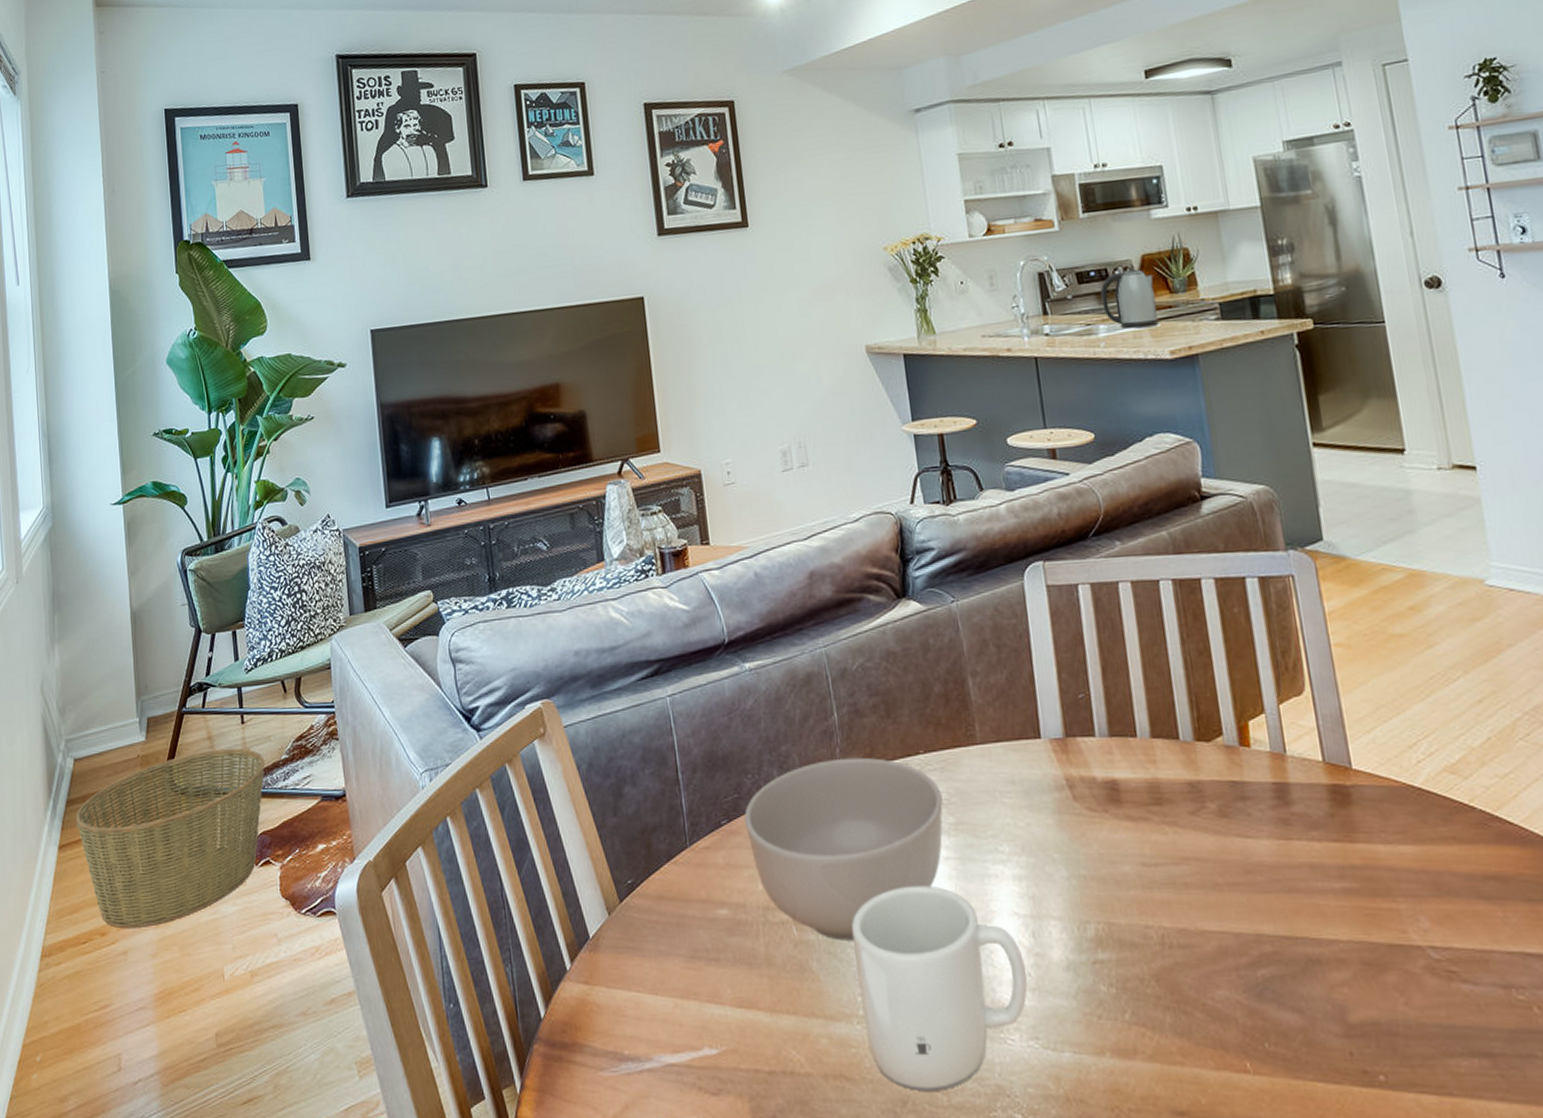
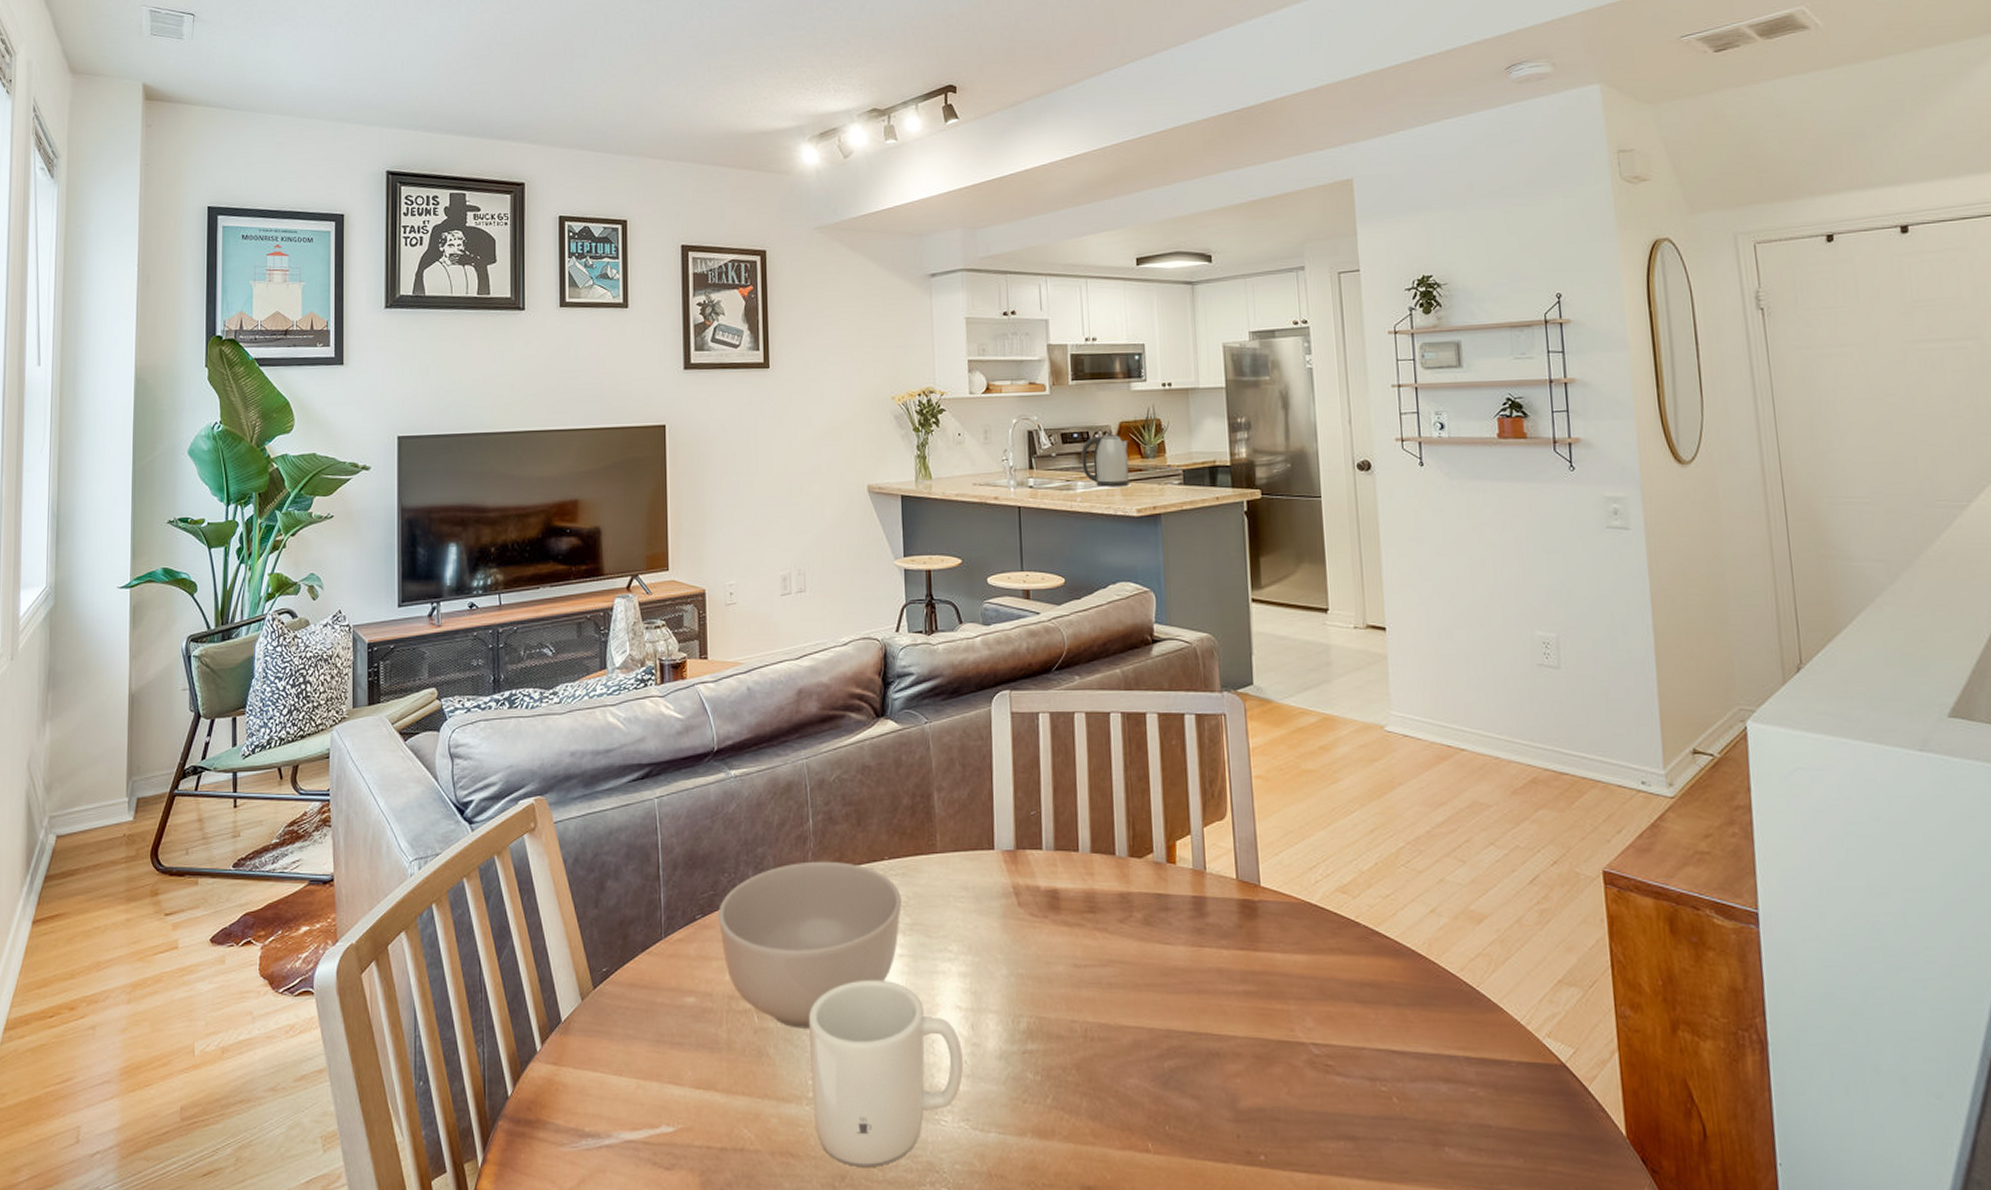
basket: present [75,748,265,928] -> none [53,831,255,1003]

